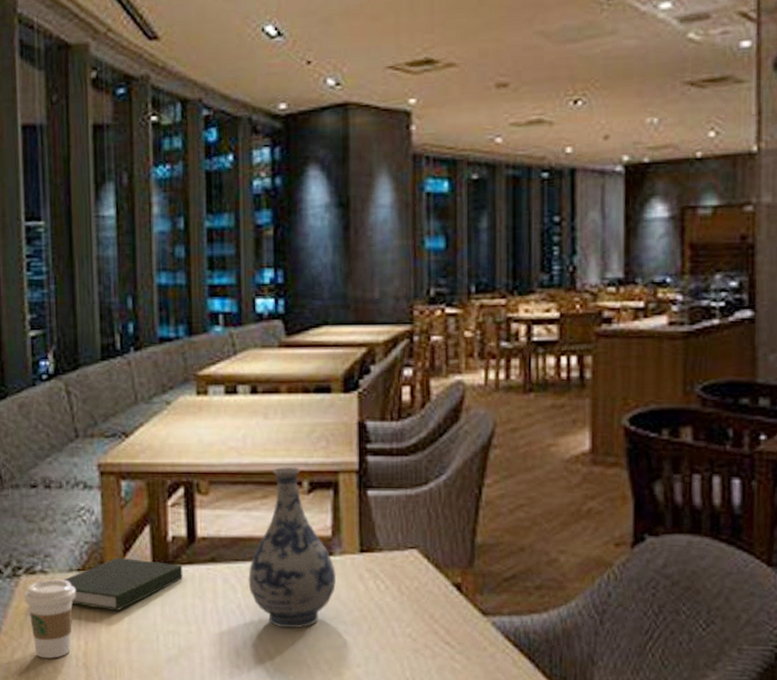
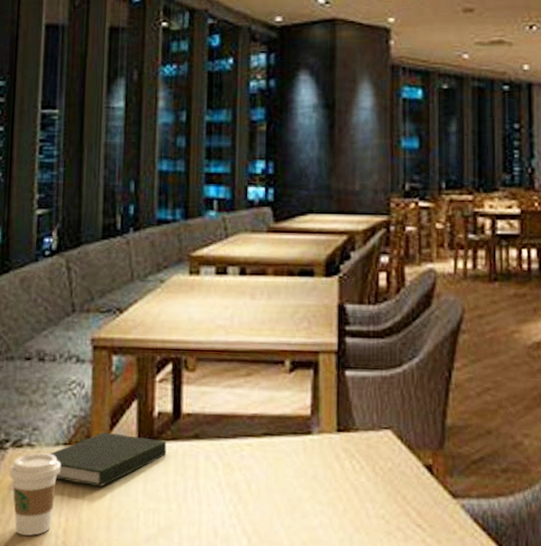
vase: present [248,467,337,628] -> none [229,346,315,508]

